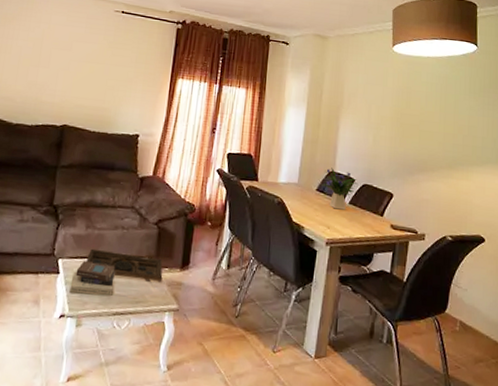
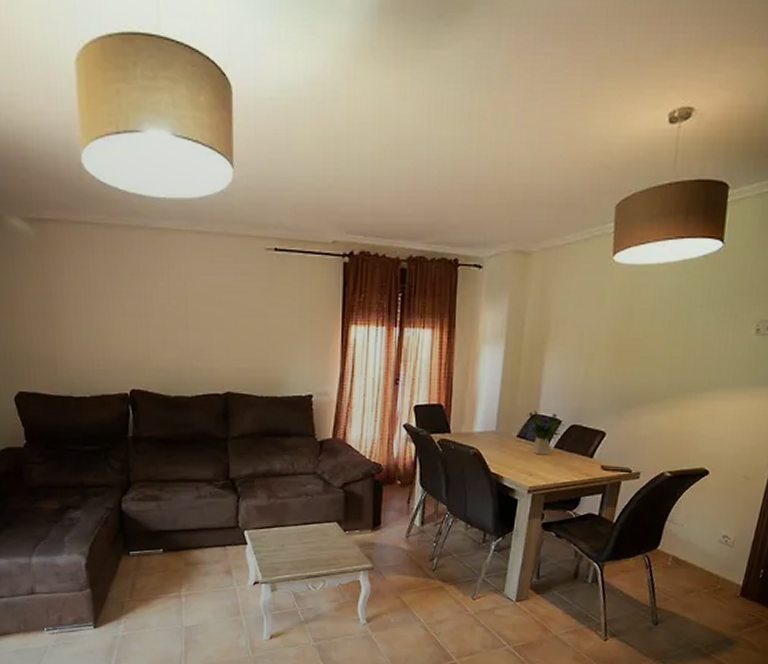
books: present [69,261,115,296] -> none [260,530,304,562]
decorative tray: present [86,248,163,281] -> none [273,518,354,543]

